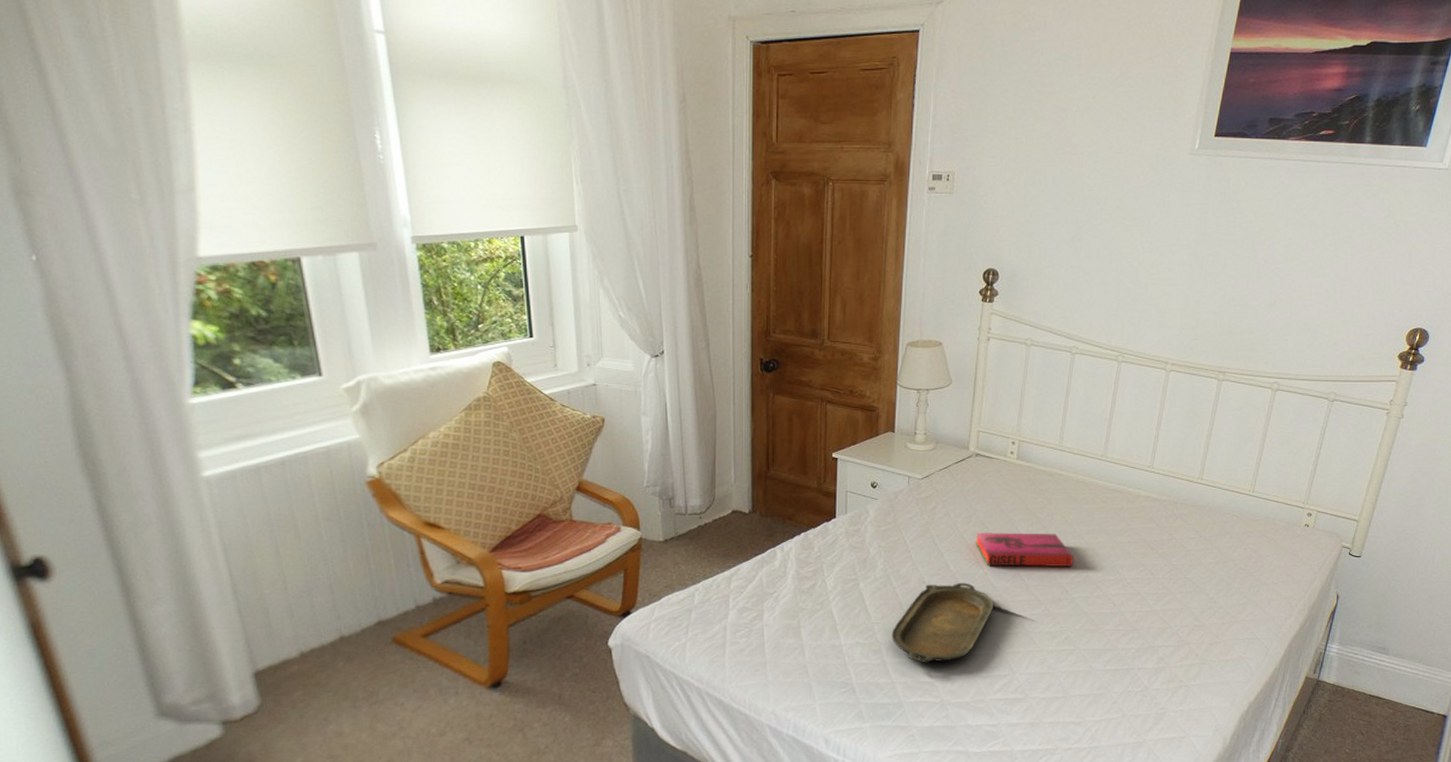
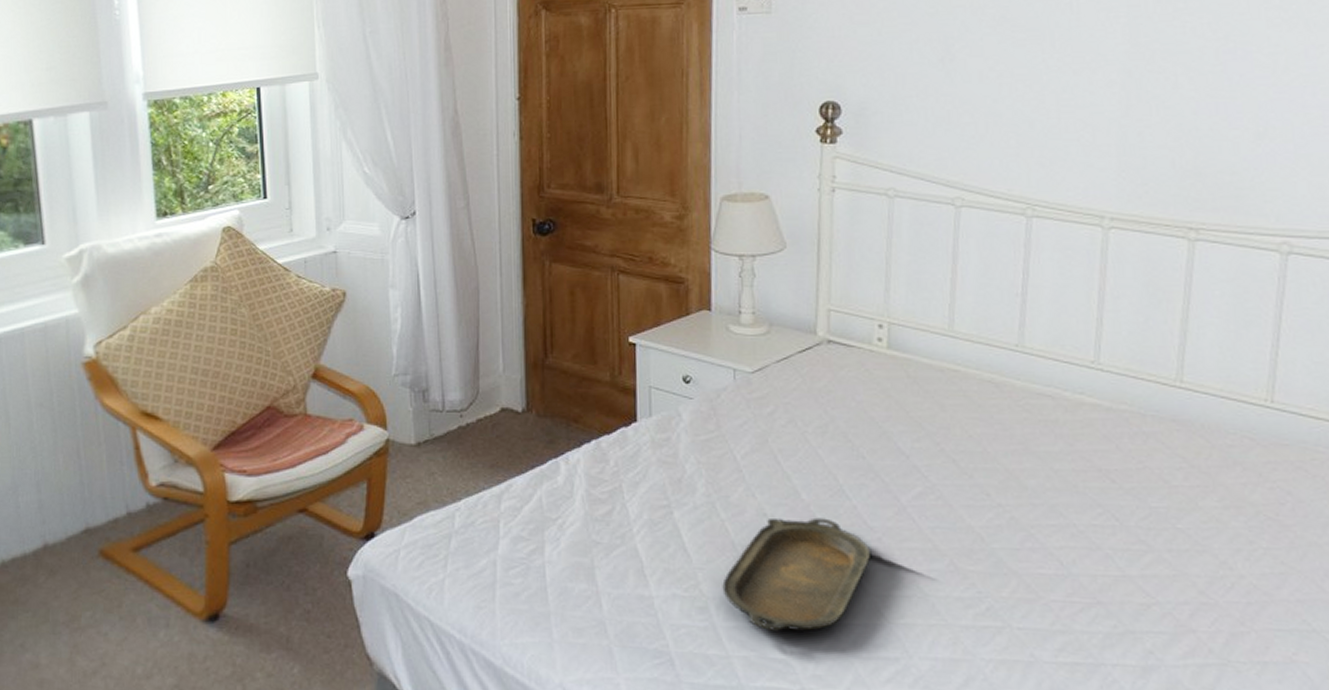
hardback book: present [975,533,1074,567] -> none [835,449,988,502]

